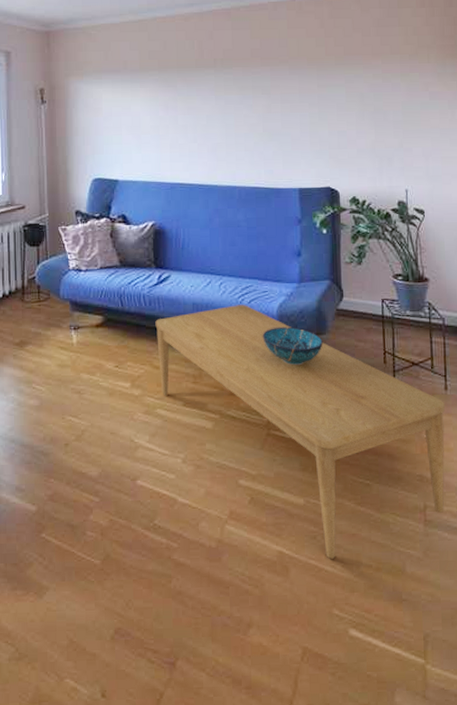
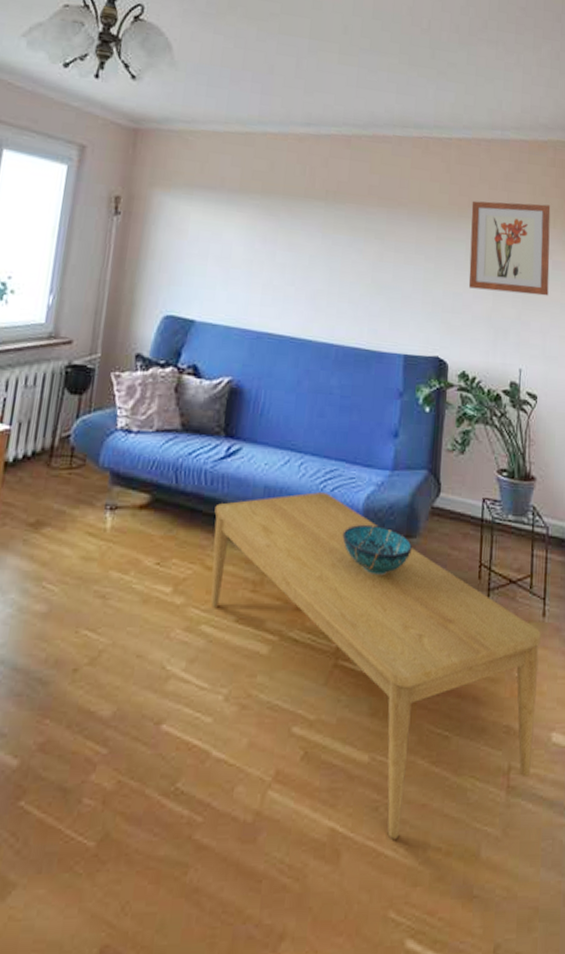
wall art: none [347,43,428,126] -> present [468,200,551,296]

